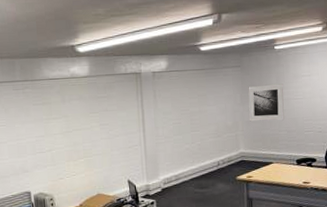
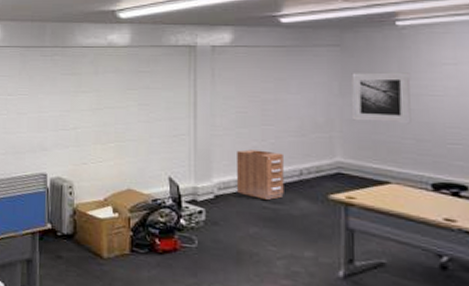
filing cabinet: none [175,150,208,187] -> present [237,149,284,200]

